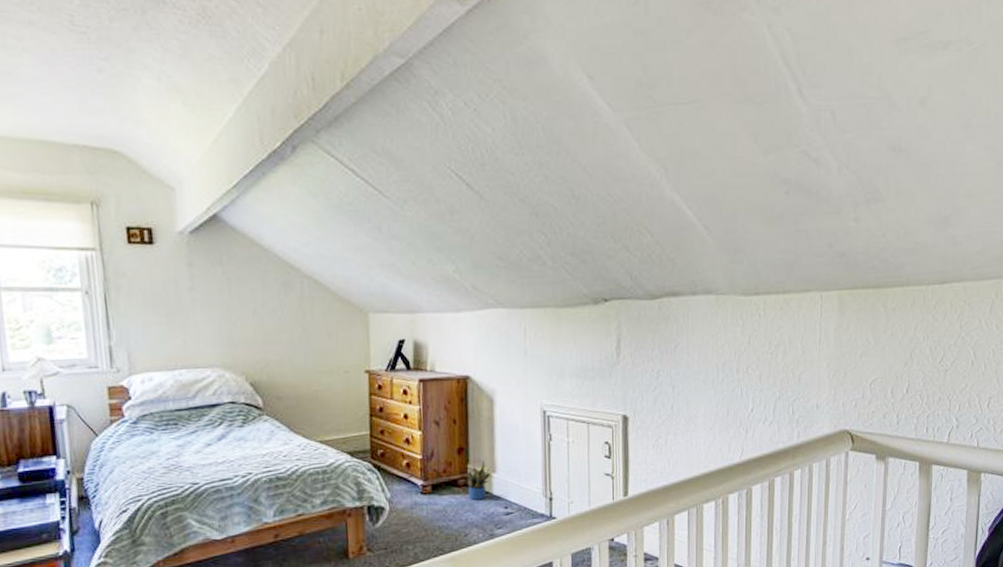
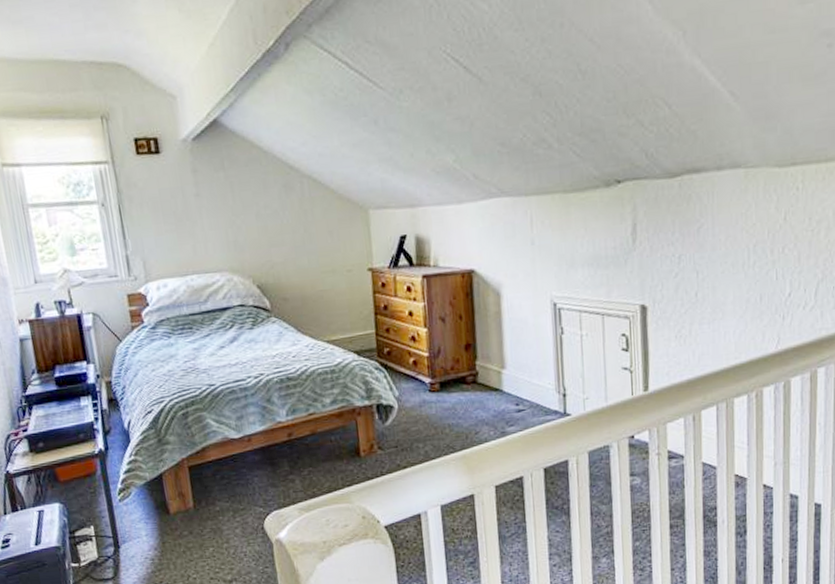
potted plant: present [467,460,491,501] -> none [475,356,501,398]

